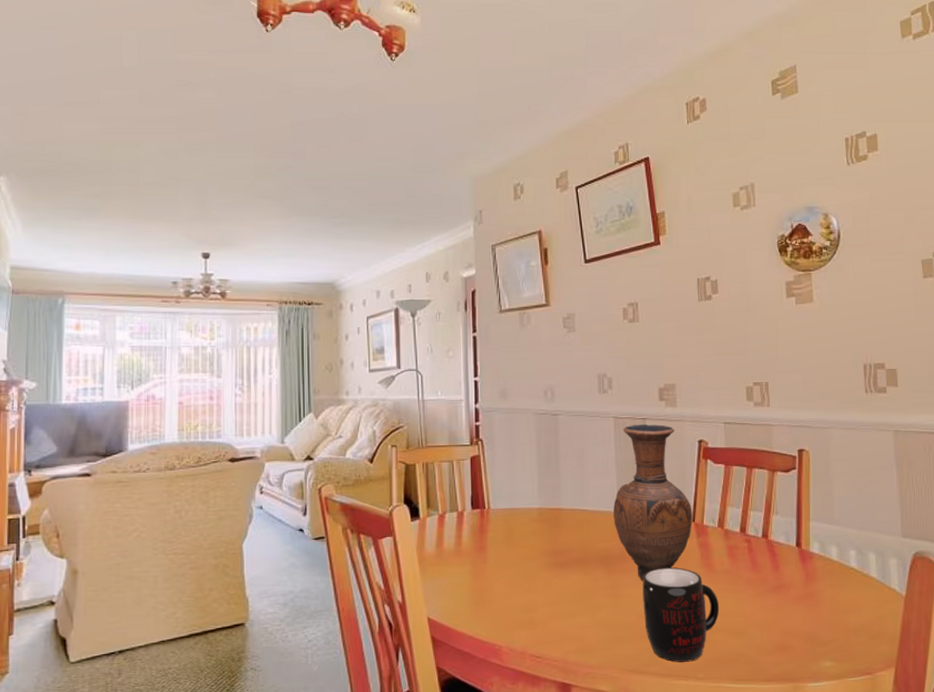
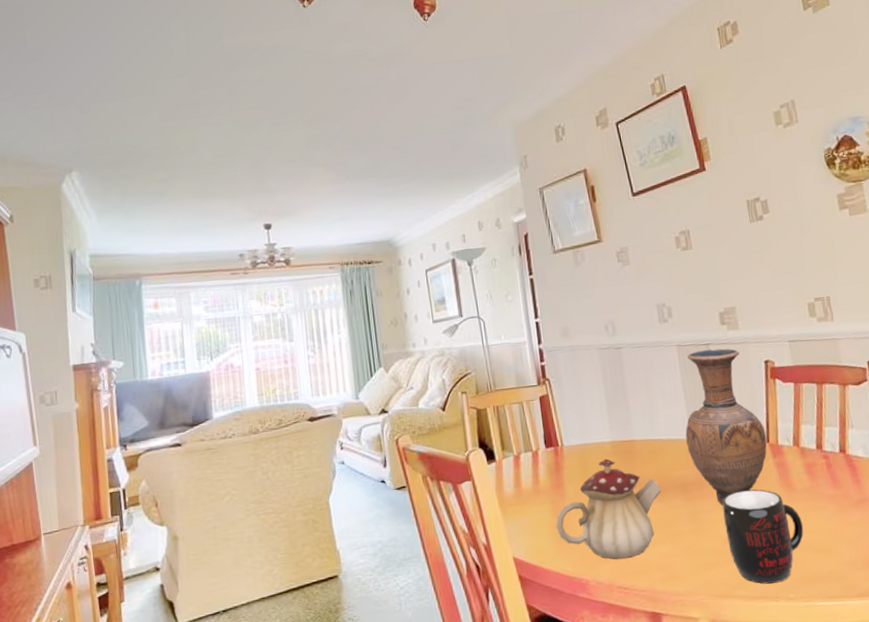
teapot: none [474,525,584,627] -> present [556,458,662,560]

